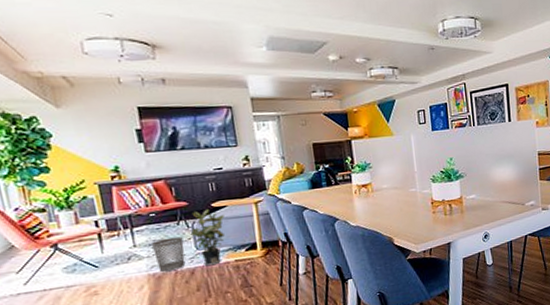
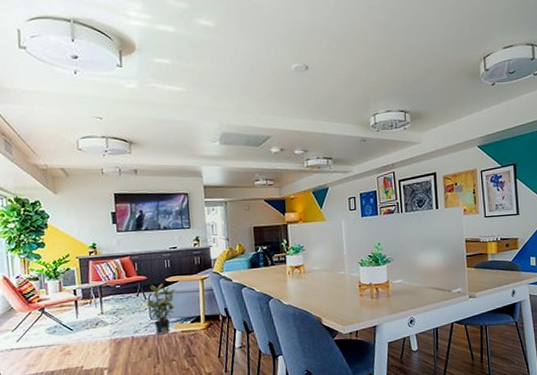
wastebasket: present [152,236,186,273] -> none [116,307,141,338]

